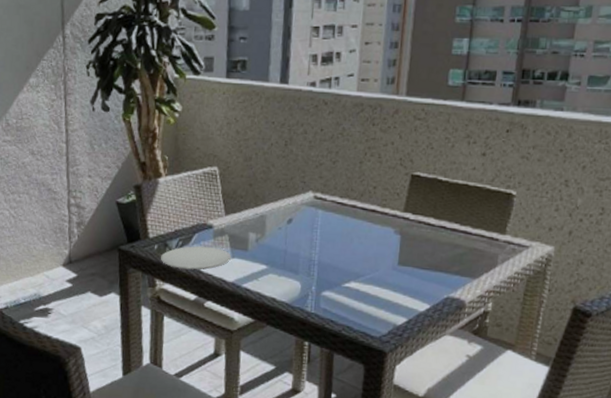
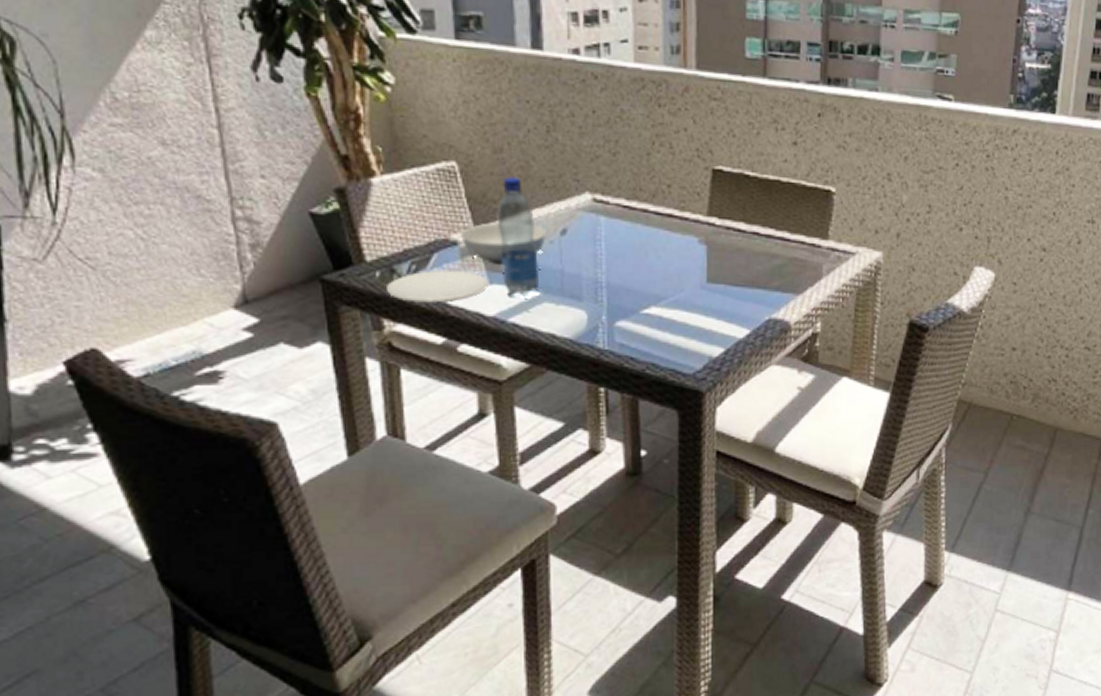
bowl: none [215,212,278,244] -> present [460,223,548,265]
bottle: none [241,179,270,269] -> present [496,177,540,297]

